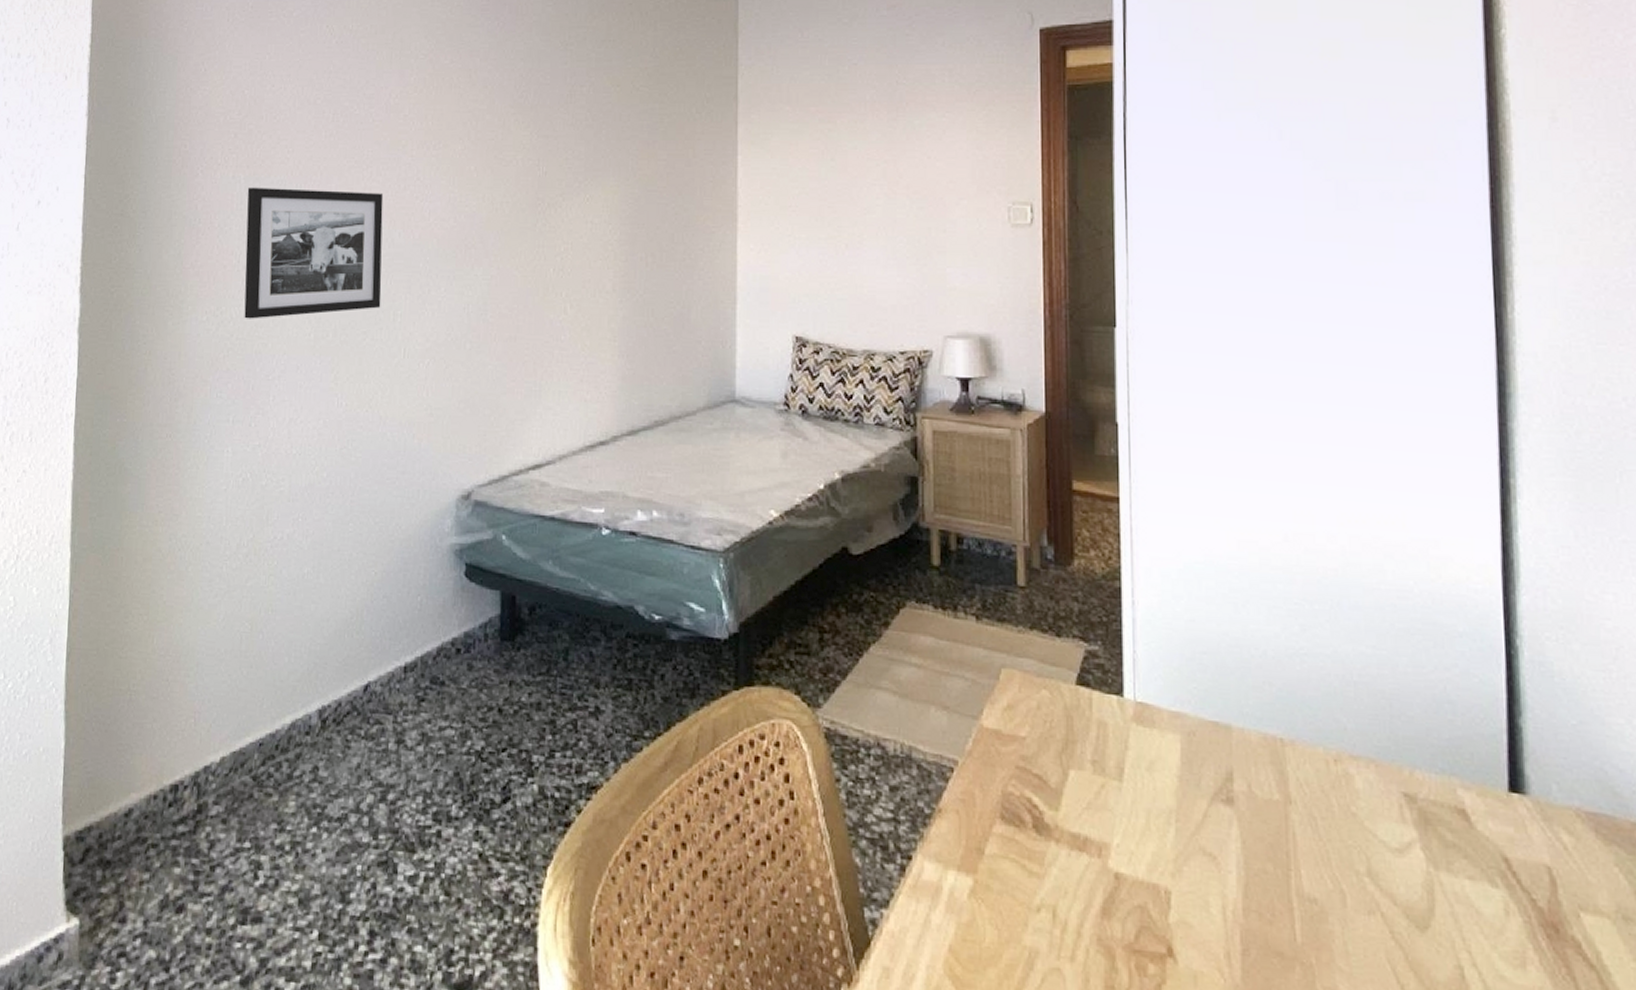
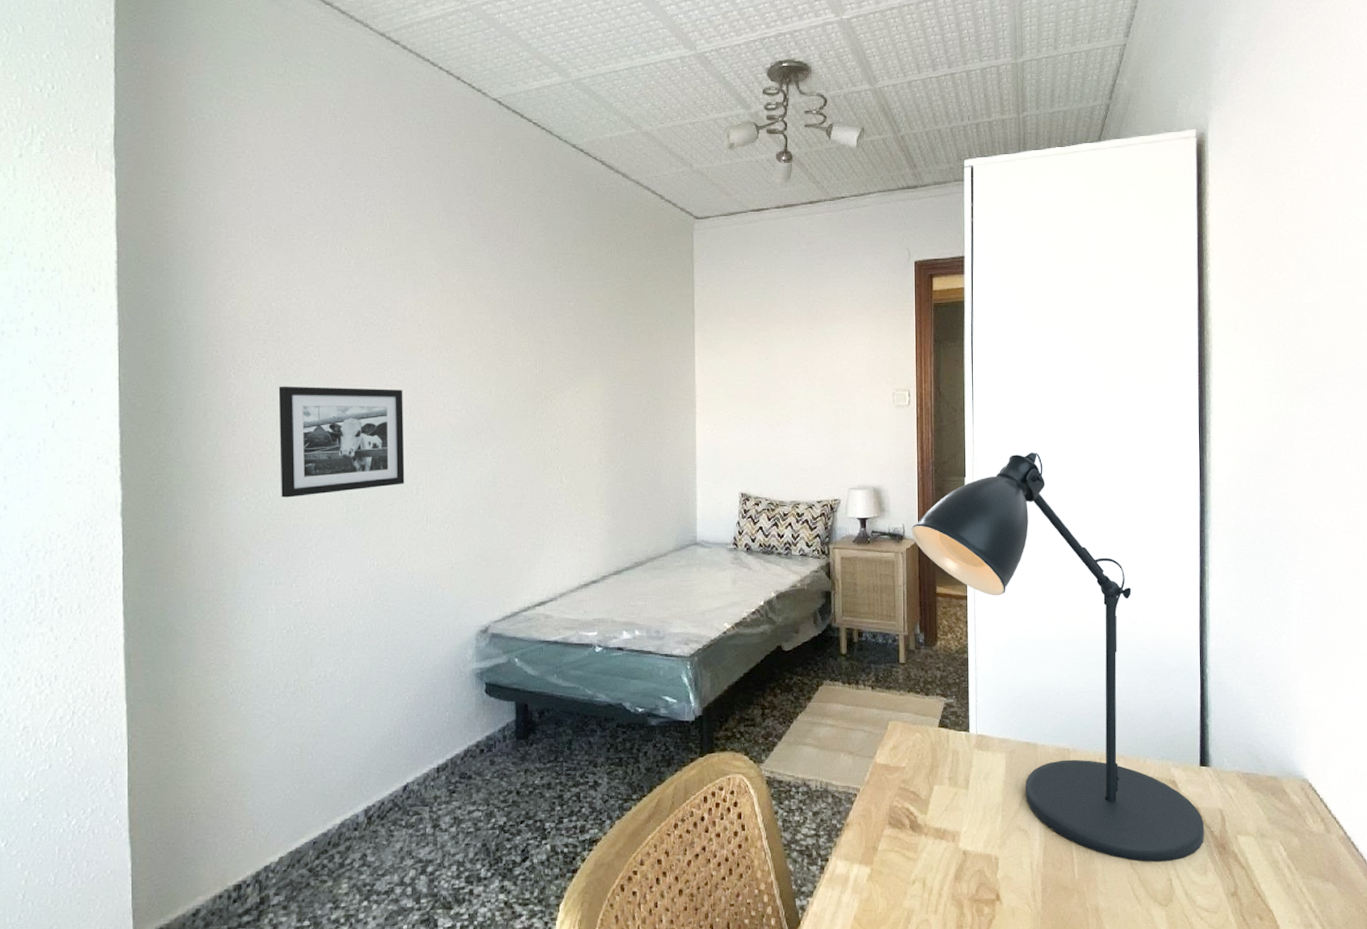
desk lamp: none [1035,295,1520,938] -> present [911,452,1204,862]

